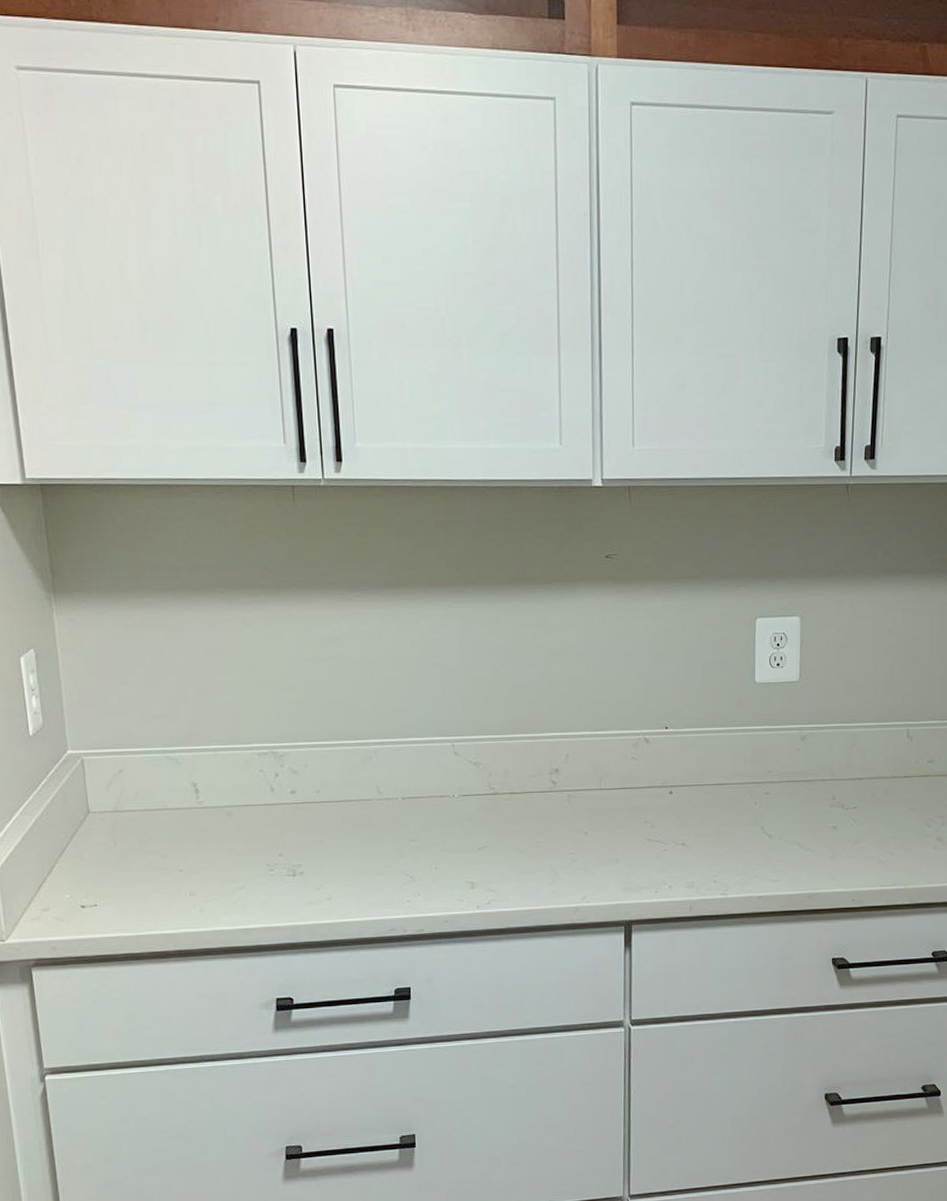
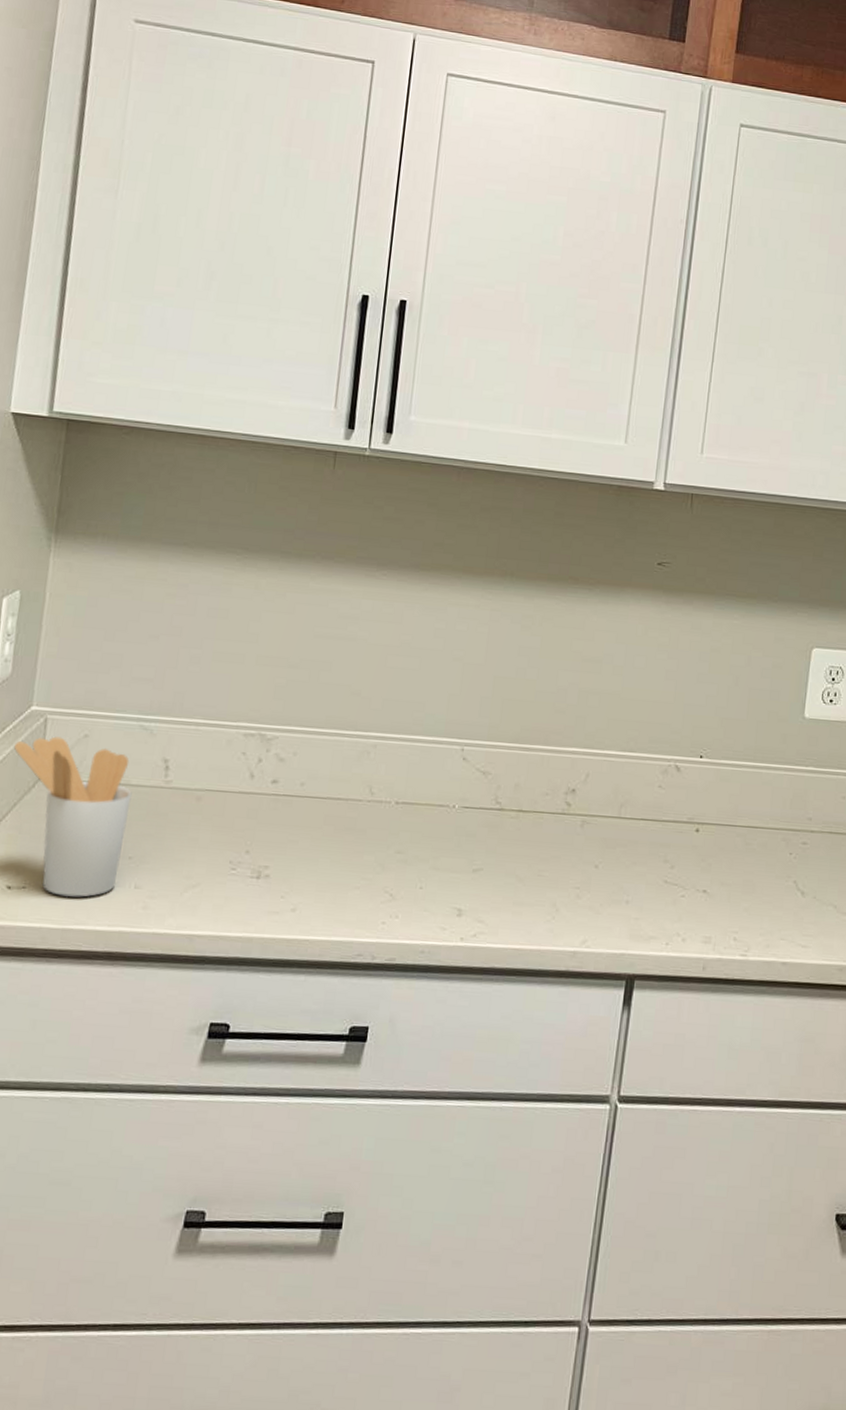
utensil holder: none [60,774,173,909] -> present [14,736,132,898]

